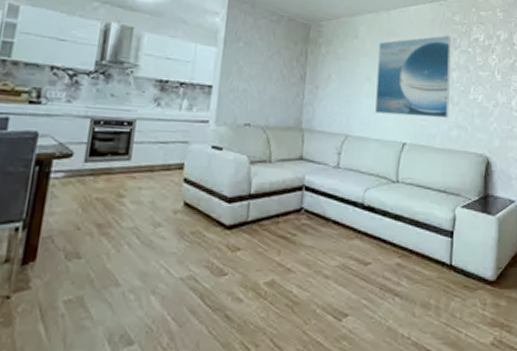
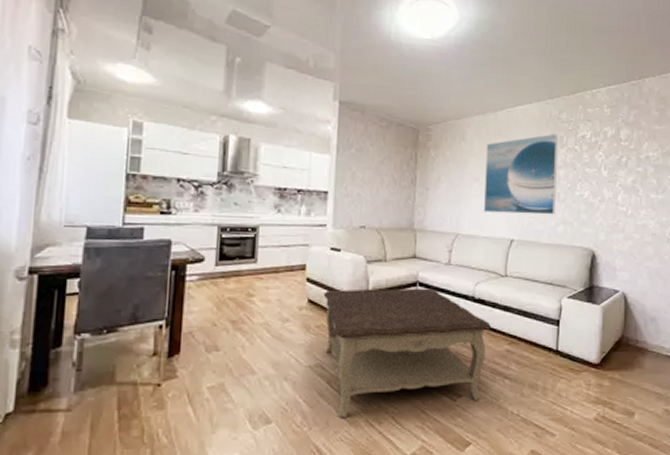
coffee table: none [201,191,381,340] -> present [323,288,491,419]

